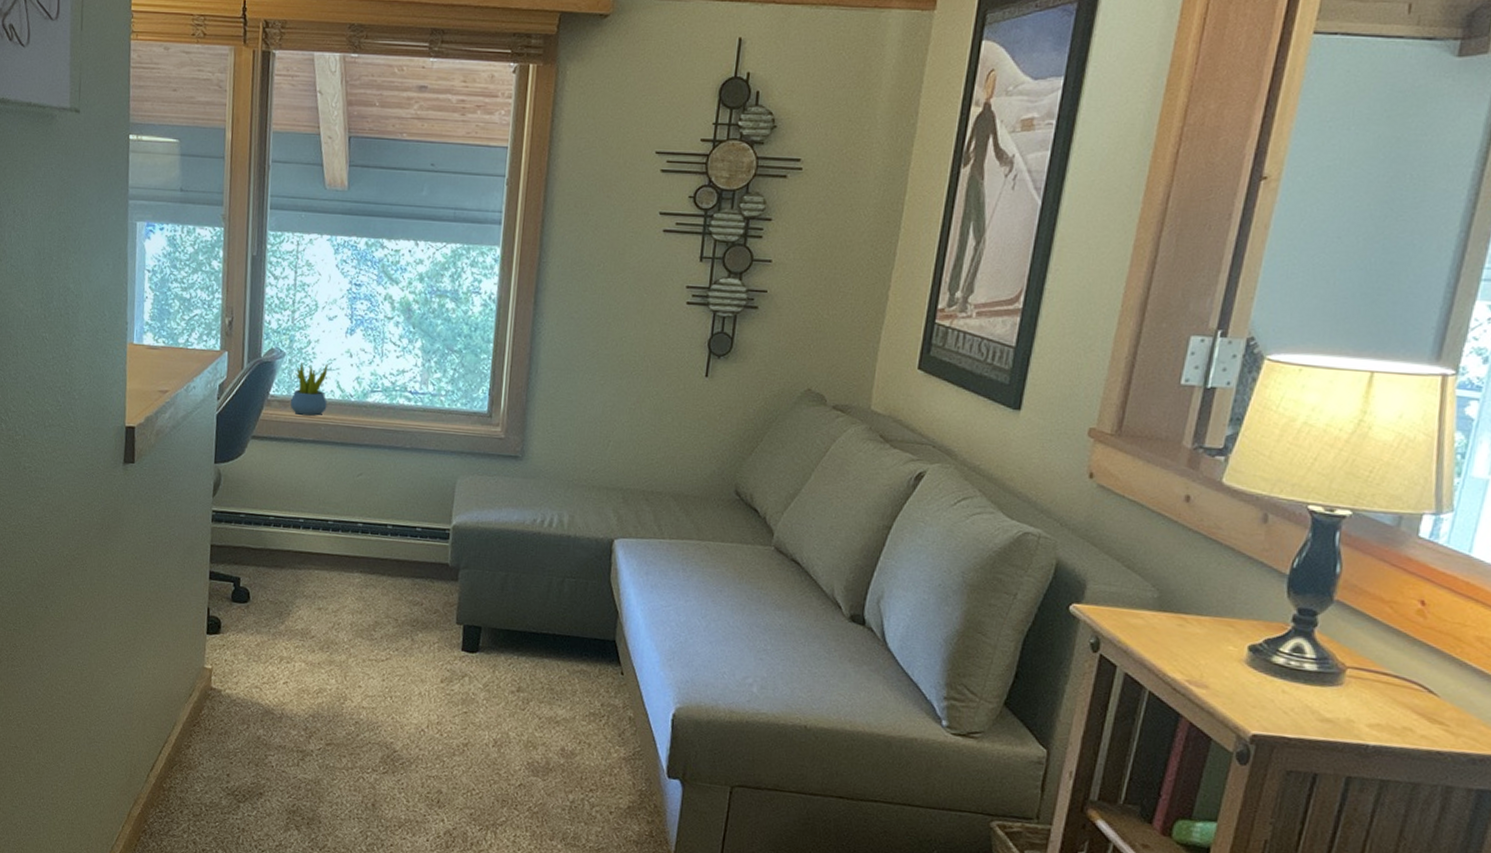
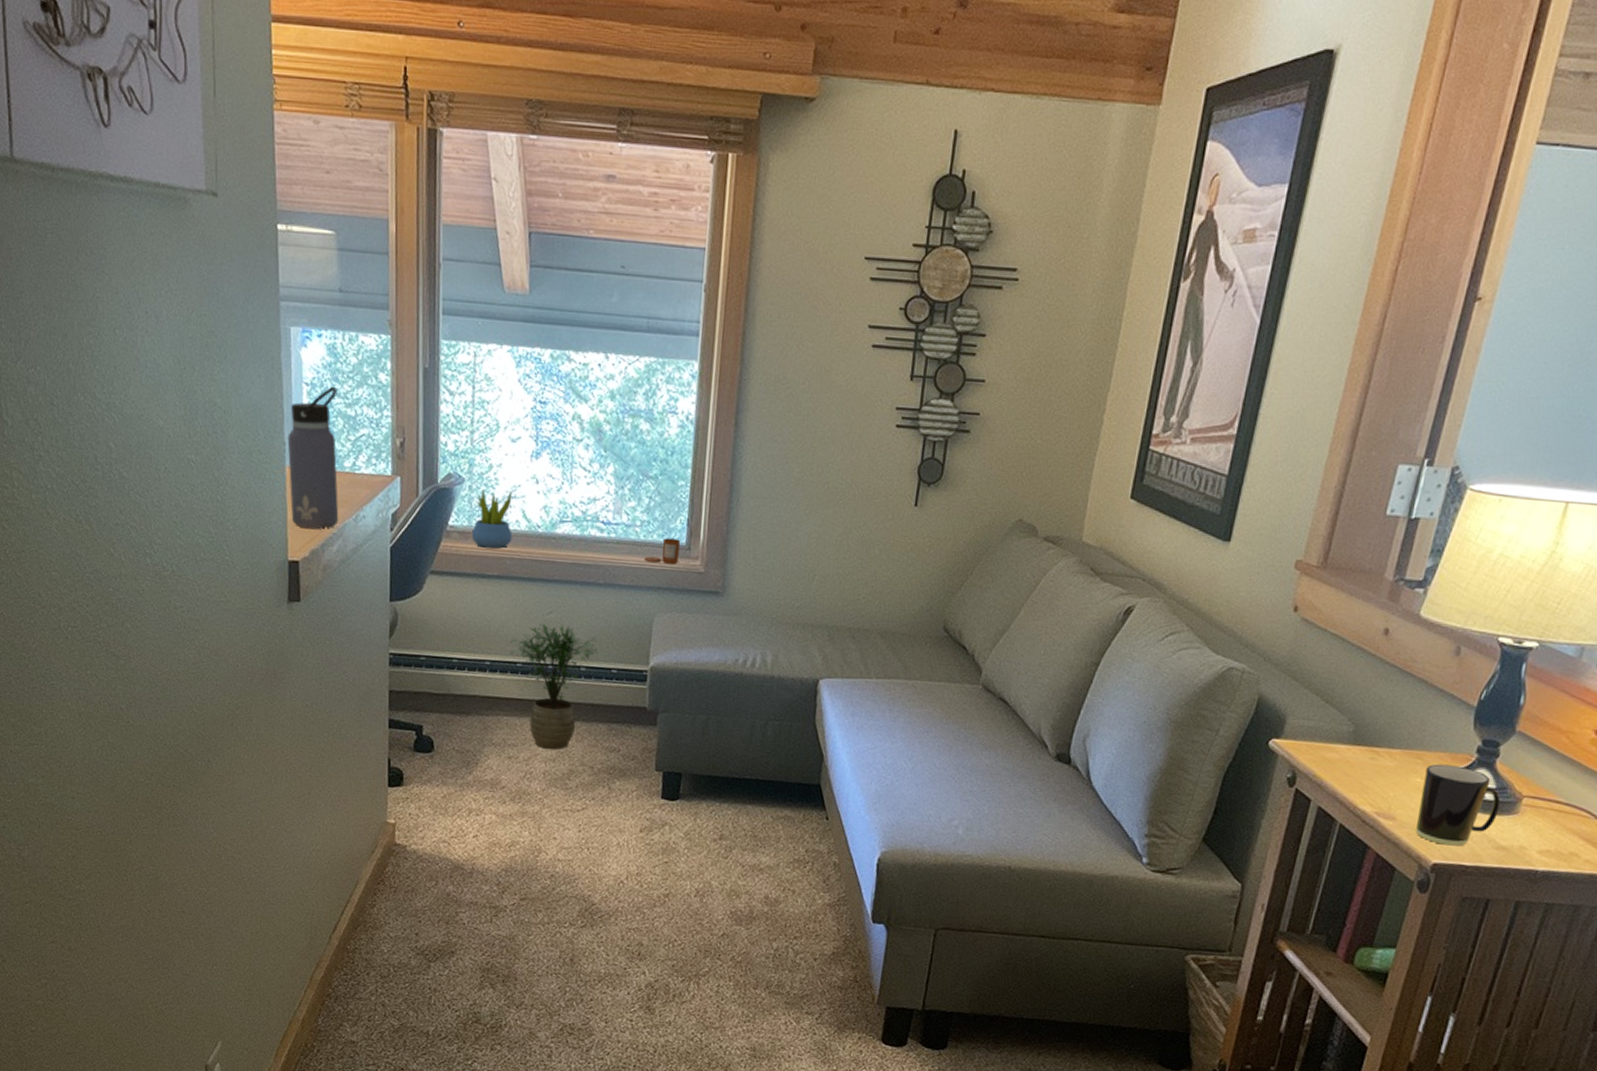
water bottle: none [129,272,175,398] -> present [287,386,339,529]
potted plant: none [322,485,405,602] -> present [510,624,599,750]
candle: none [449,406,482,432] -> present [645,538,680,566]
mug: none [1231,632,1323,717] -> present [1416,764,1501,846]

